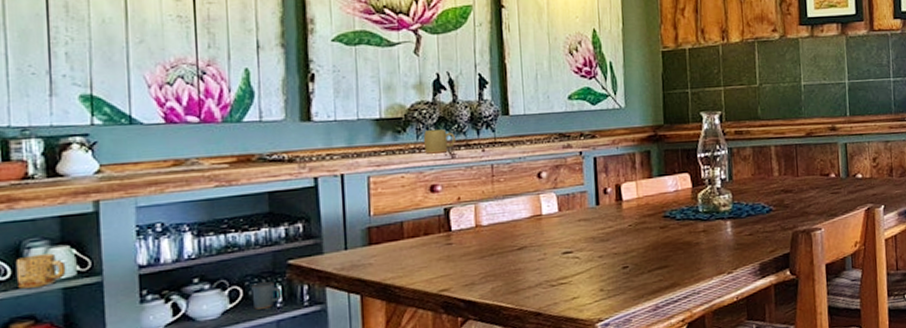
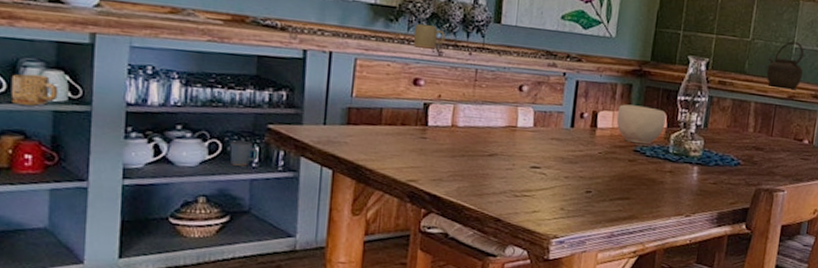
bowl: none [640,170,690,209] -> present [616,104,666,145]
kettle: none [779,79,817,128] -> present [766,41,804,90]

